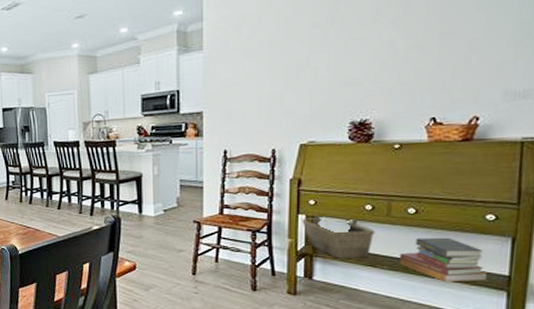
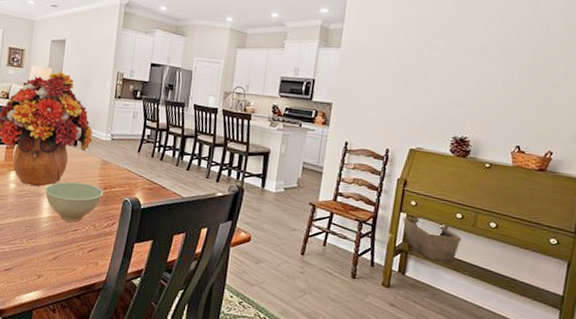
books: present [399,237,488,283] -> none [478,250,547,298]

